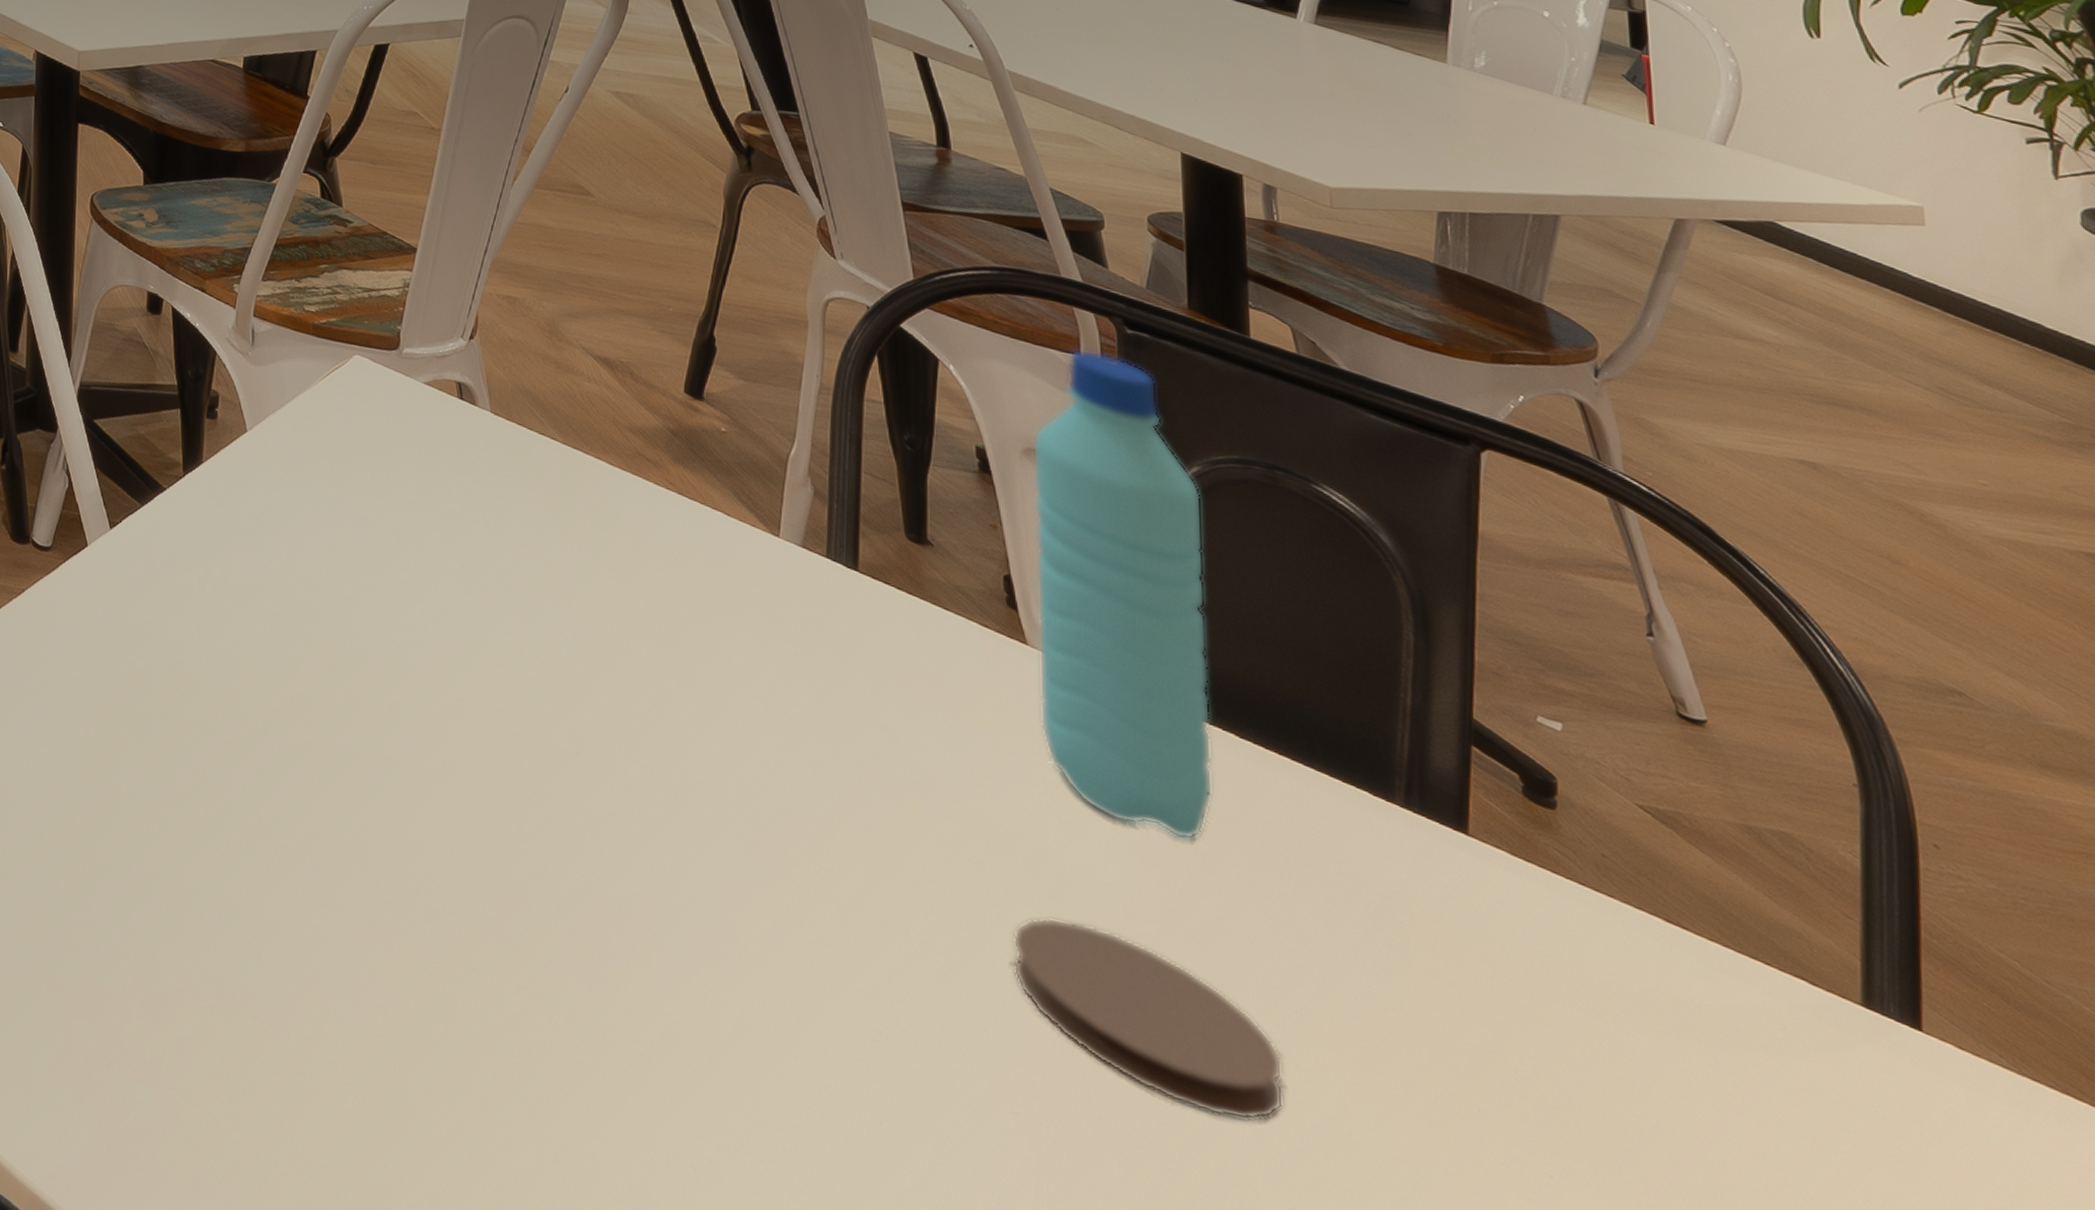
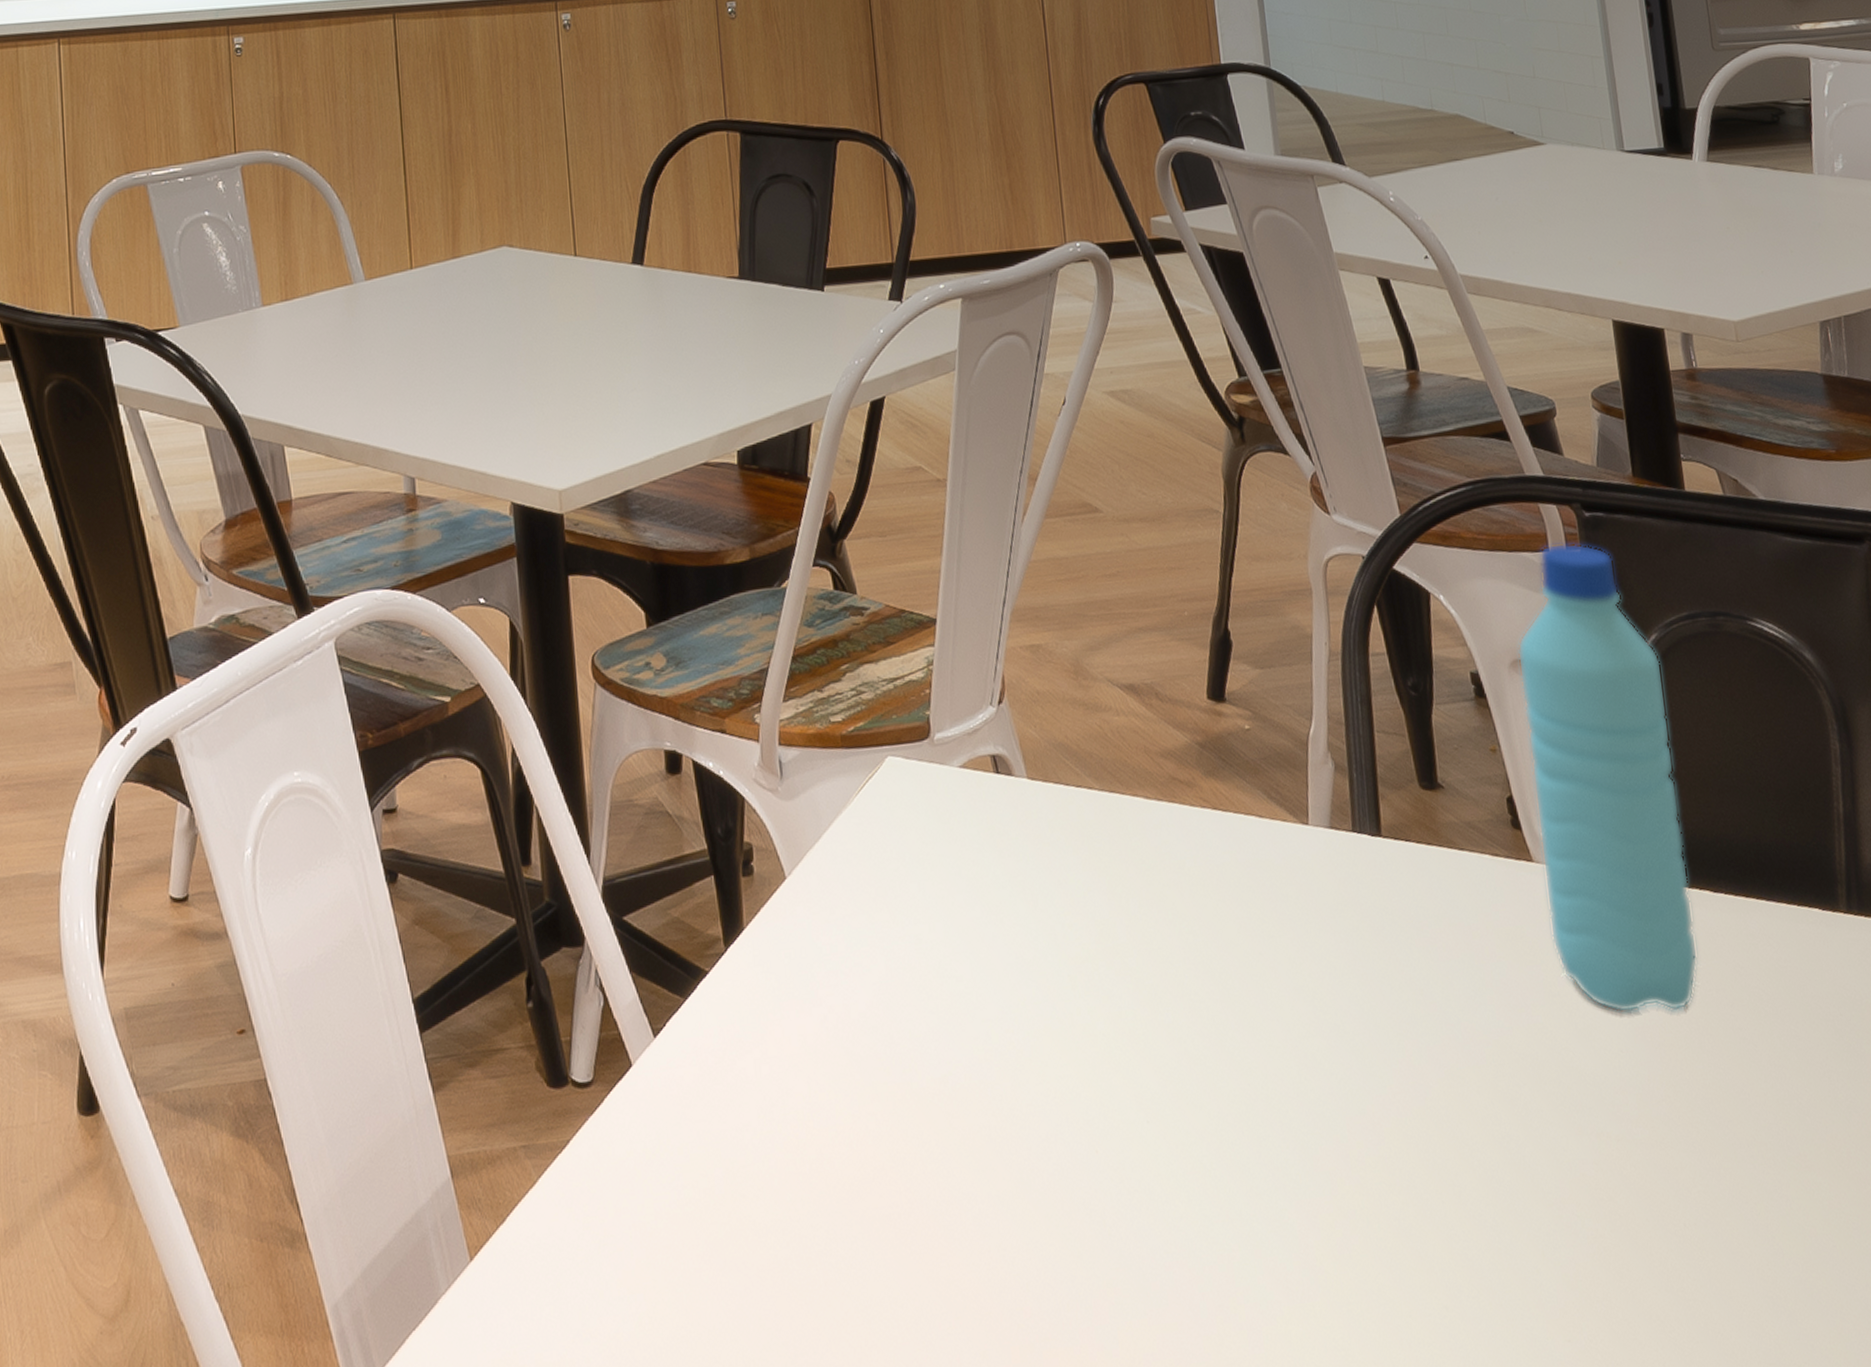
coaster: present [1012,917,1284,1122] -> none [1549,1125,1782,1274]

